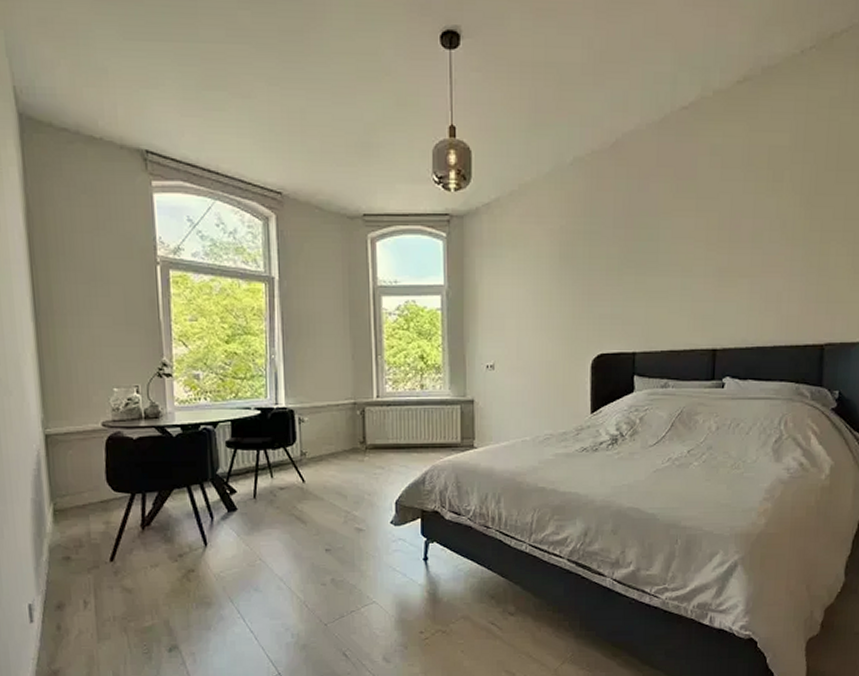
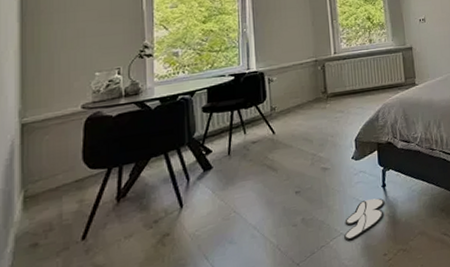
slippers: none [377,571,425,611] -> present [344,198,385,242]

